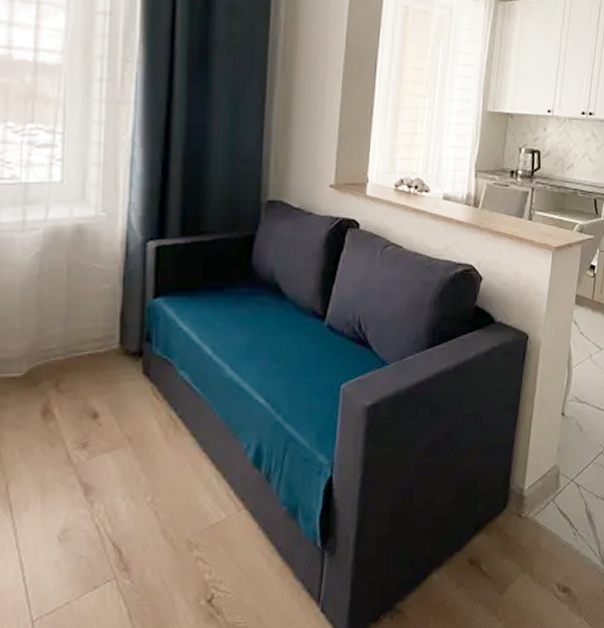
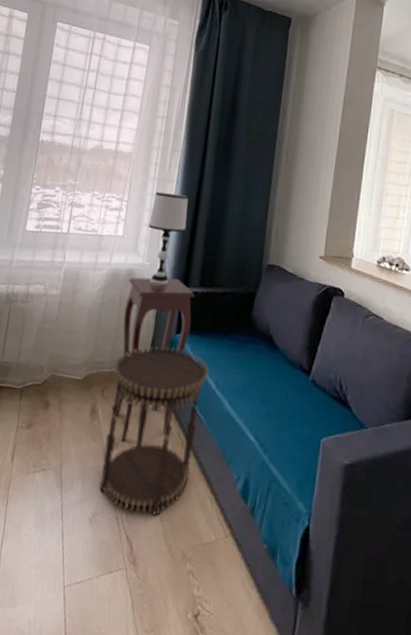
side table: none [67,315,202,516] -> present [99,346,209,516]
side table: none [75,231,176,439] -> present [116,277,196,442]
table lamp: none [99,119,155,241] -> present [148,192,189,286]

